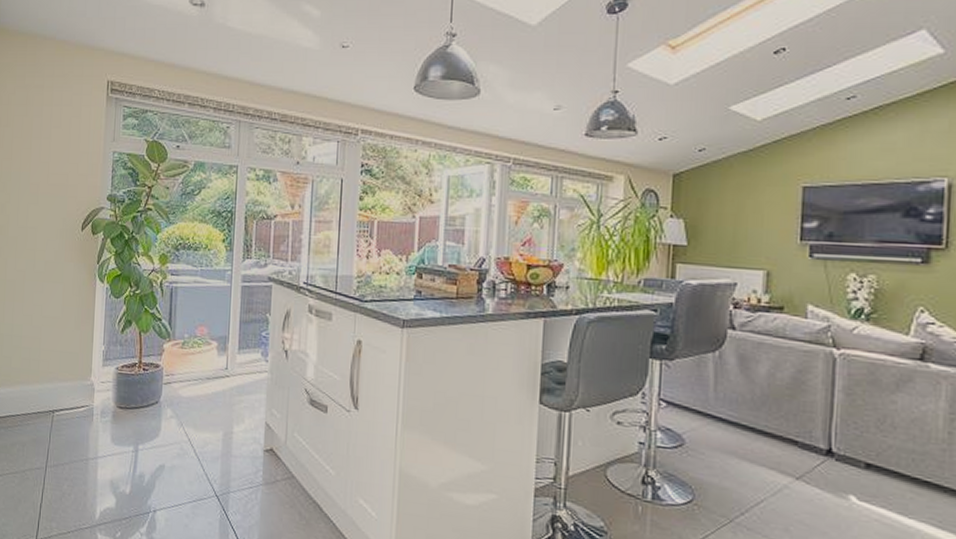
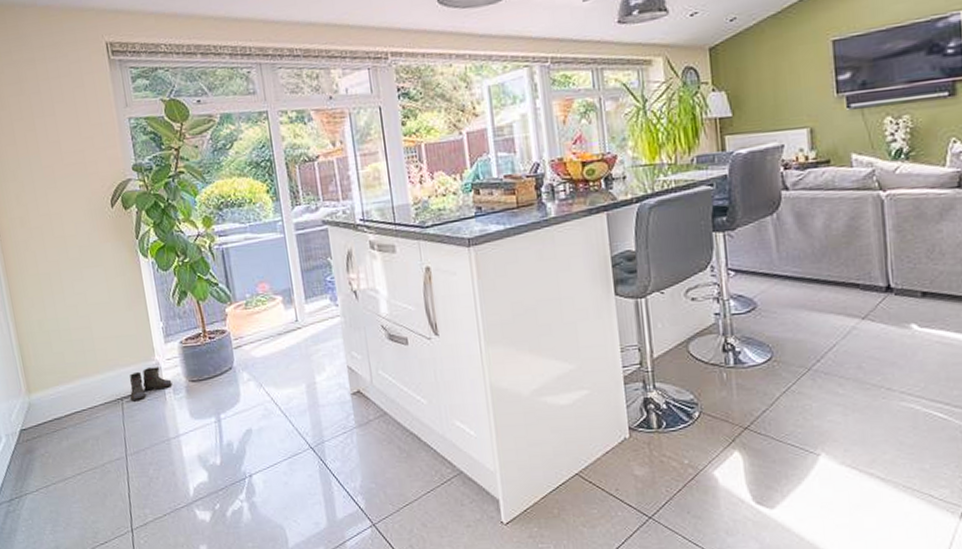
boots: none [58,386,101,417] -> present [127,367,173,402]

